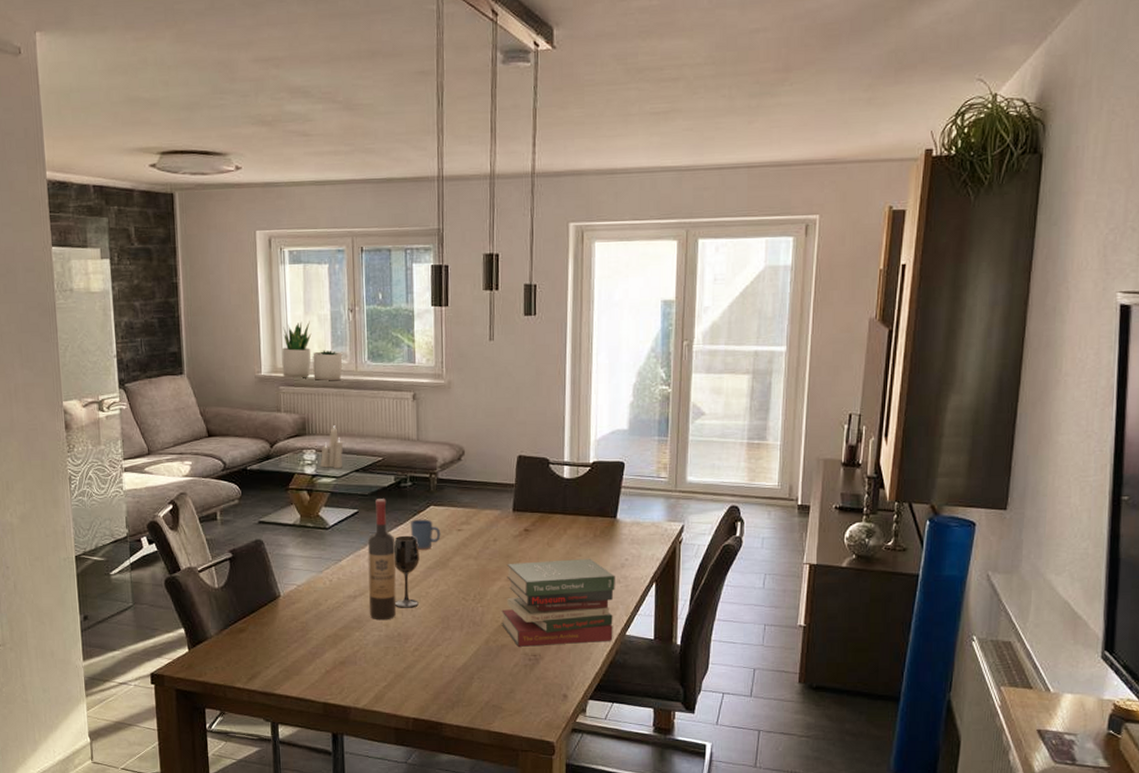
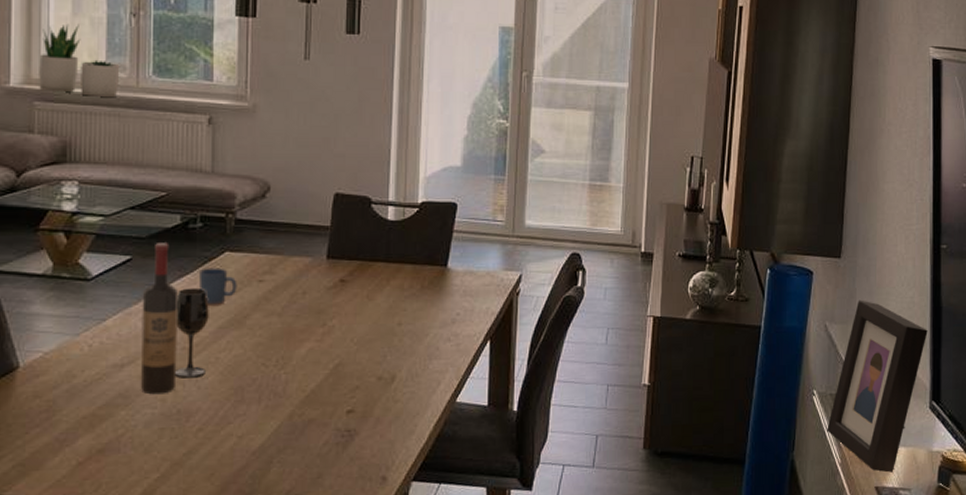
candle: present [320,425,343,470] -> none [83,152,115,207]
books: present [501,558,615,647] -> none [309,313,445,421]
picture frame: none [986,550,1103,717] -> present [827,300,928,473]

